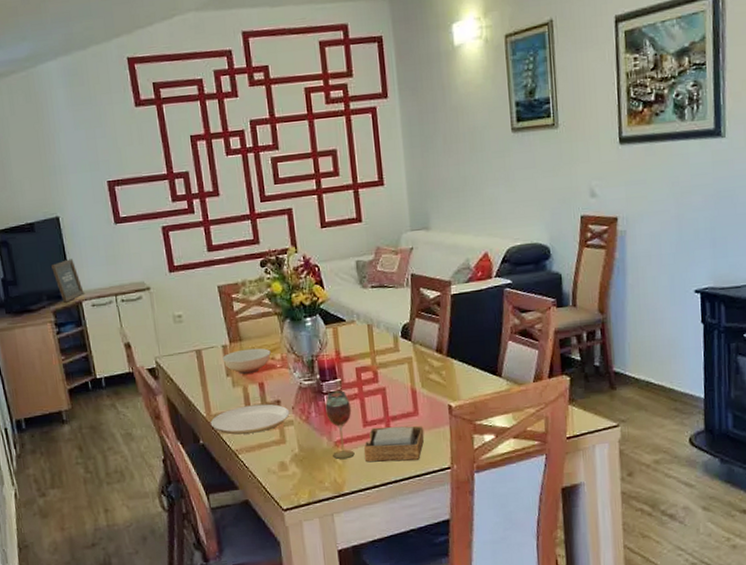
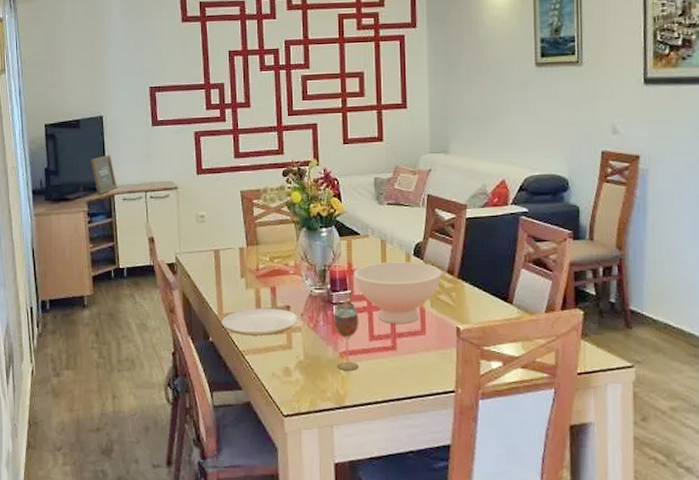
bowl: present [222,348,271,374] -> none [238,253,285,277]
bowl: none [342,343,431,409] -> present [353,261,442,325]
napkin holder: present [363,425,425,462] -> none [368,342,430,381]

